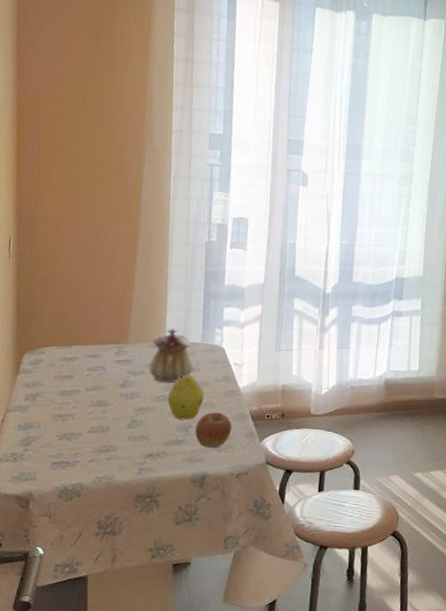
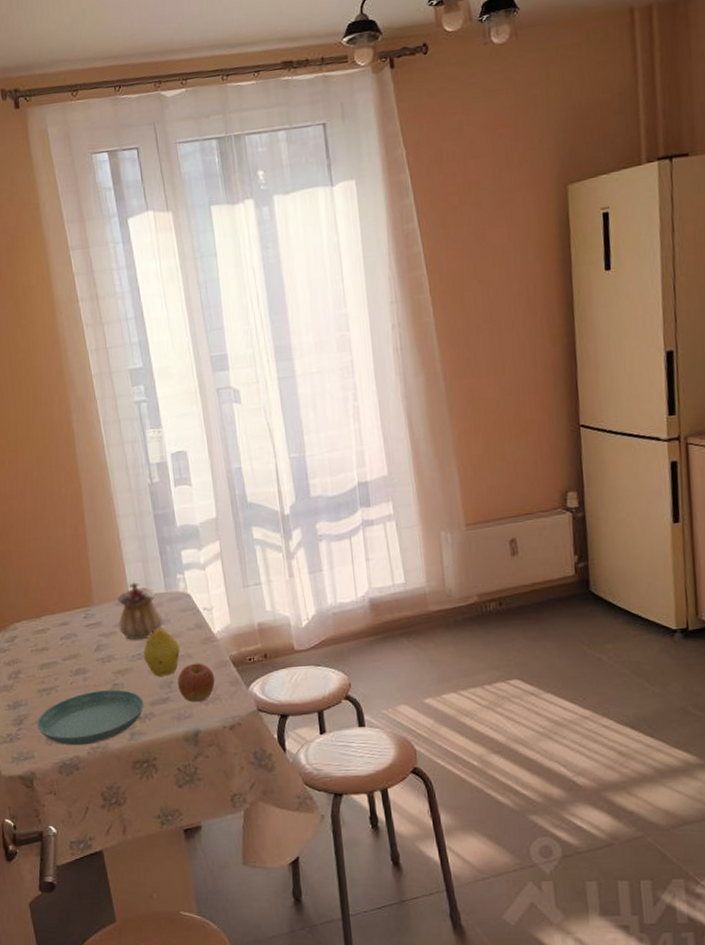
saucer: none [45,424,159,474] -> present [37,689,144,746]

